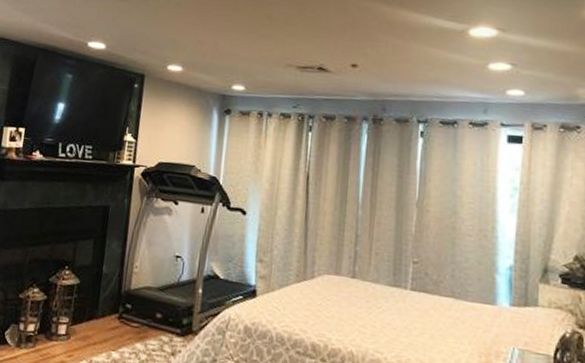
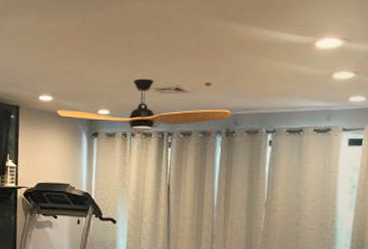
electric fan: none [186,54,379,115] -> present [56,78,231,134]

